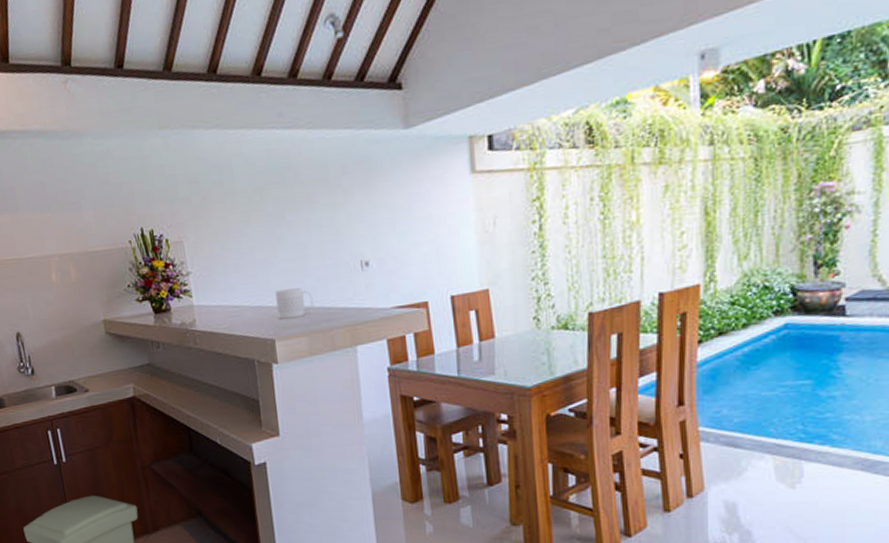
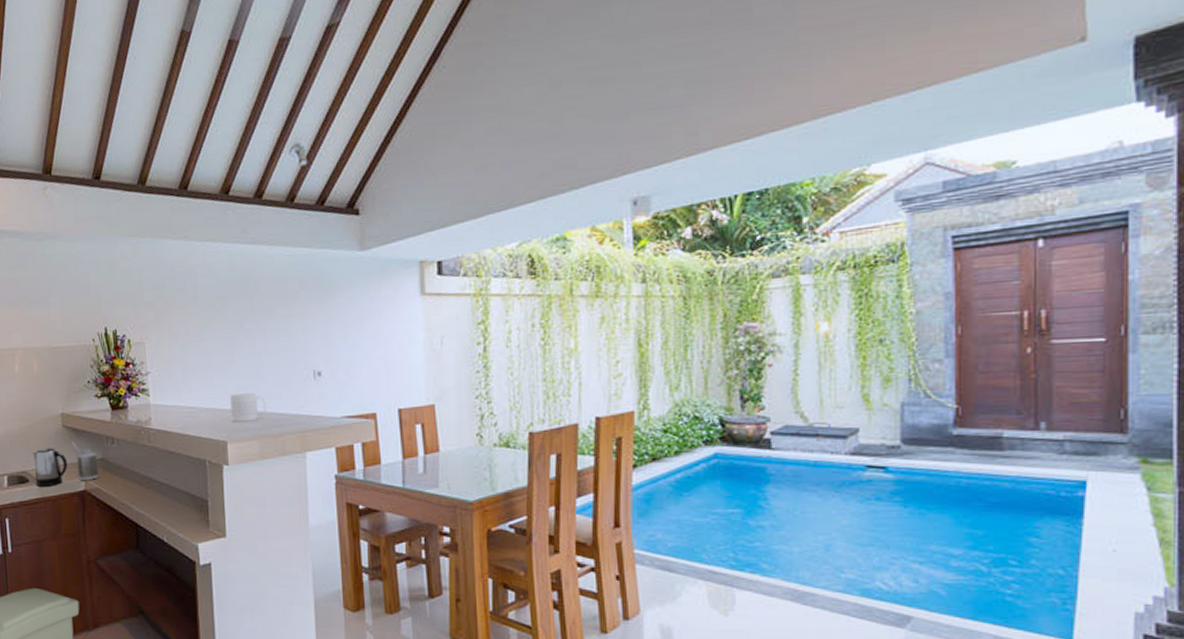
kettle: none [78,355,115,396] -> present [33,448,68,487]
soap dispenser: none [115,348,147,388] -> present [70,442,99,481]

